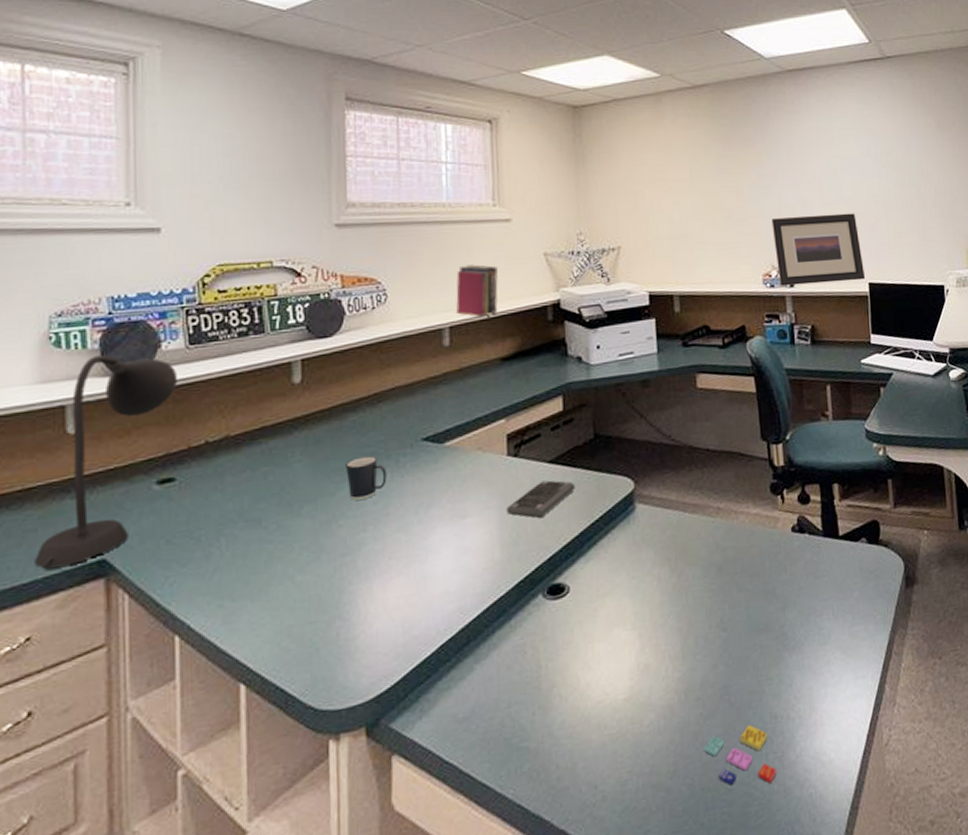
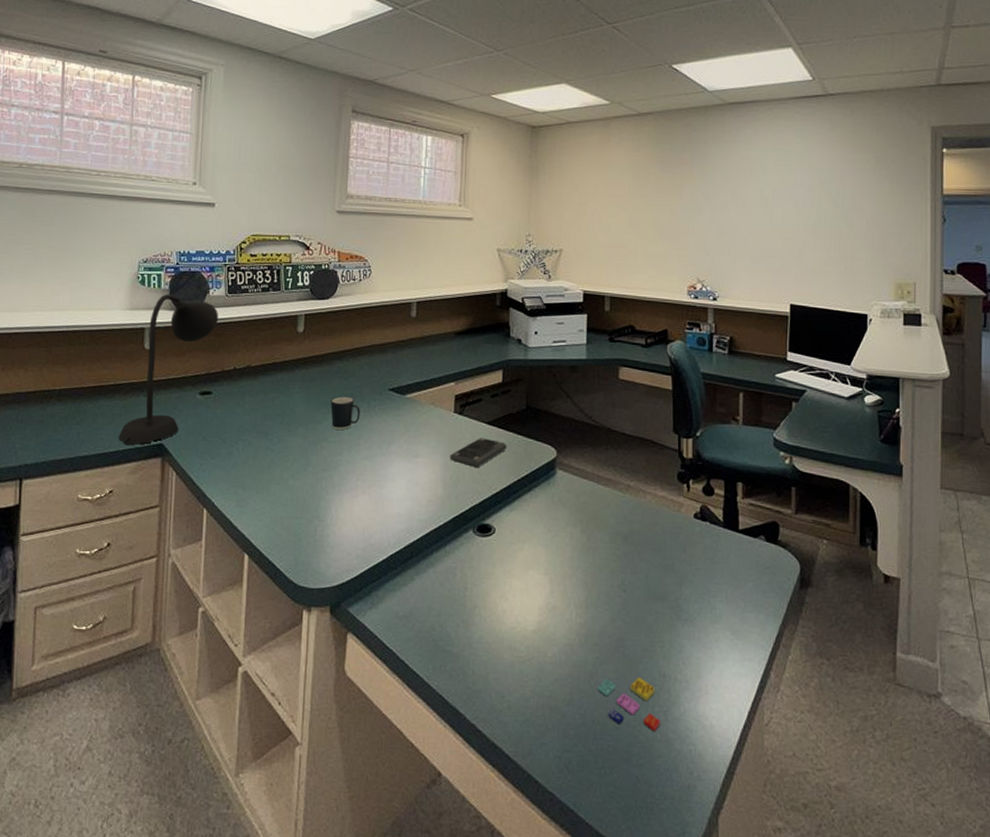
books: present [456,264,498,317] -> none [423,253,459,296]
picture frame: present [771,213,866,286] -> none [701,237,788,301]

